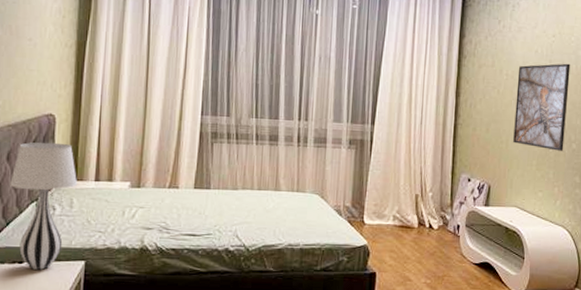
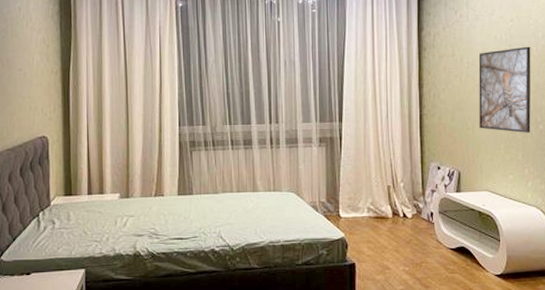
table lamp: present [10,142,78,270] -> none [13,162,73,280]

